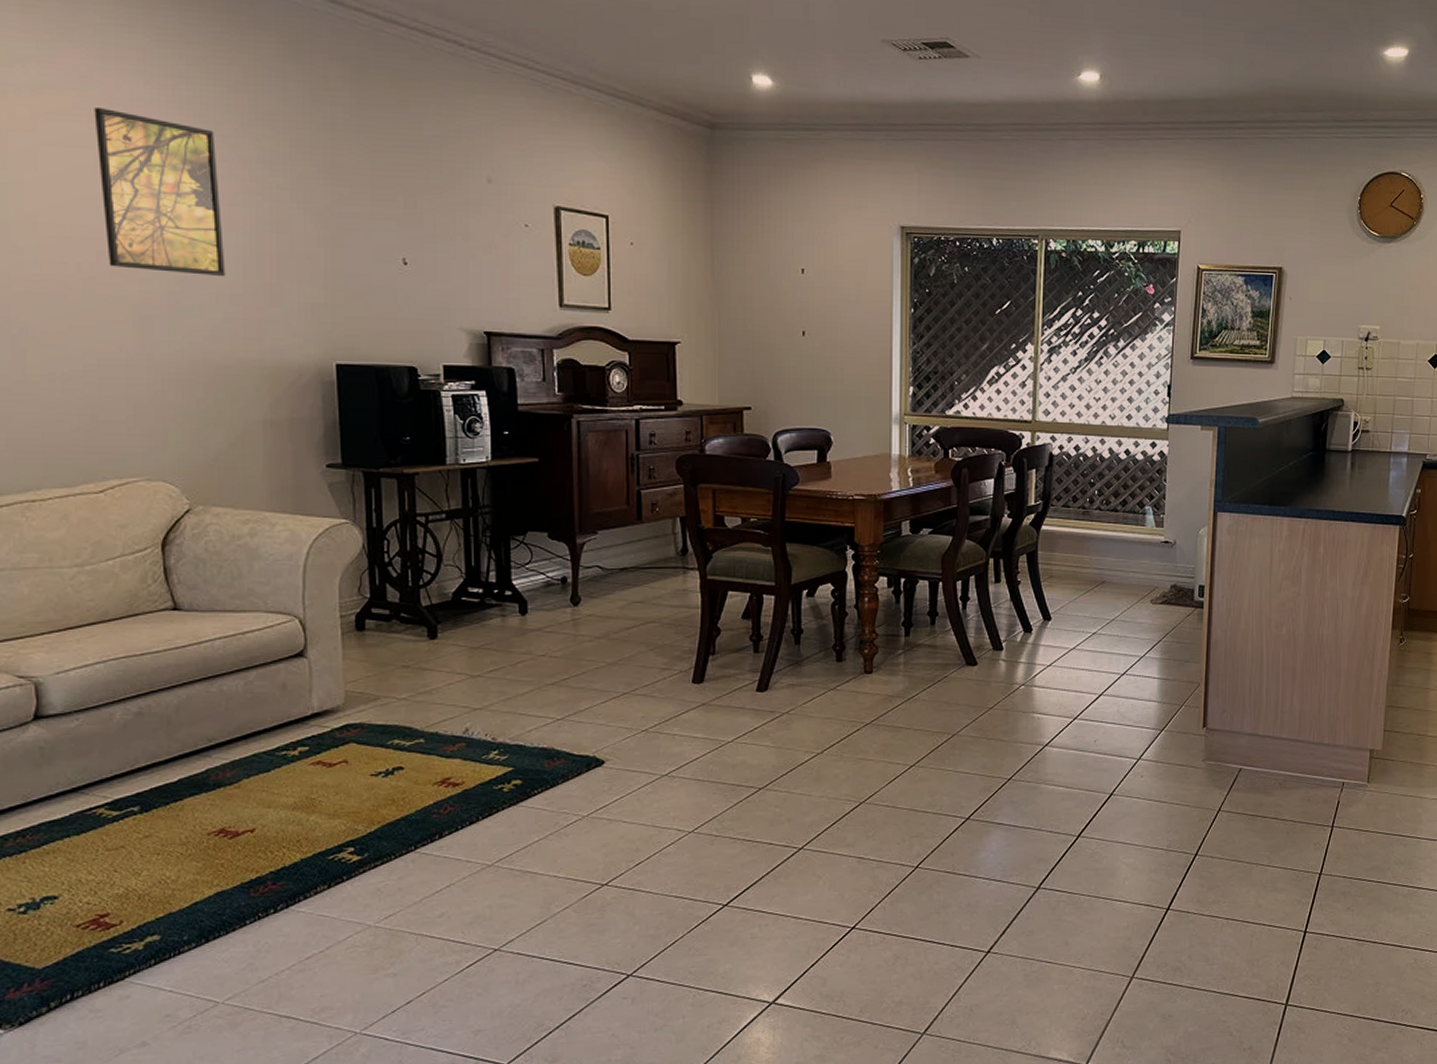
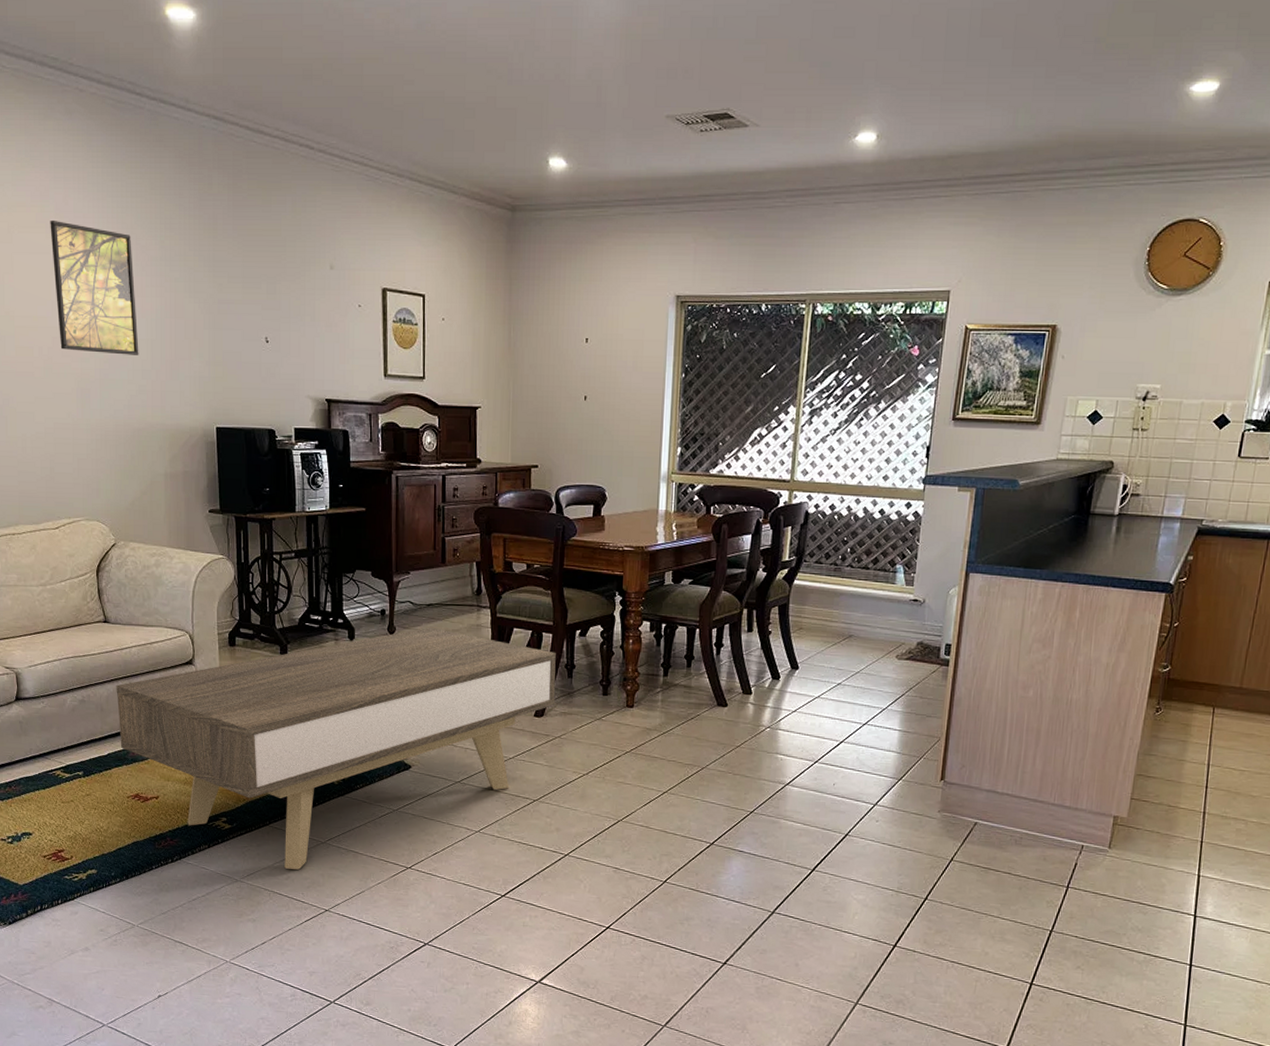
coffee table: none [191,595,781,904] -> present [116,627,556,870]

